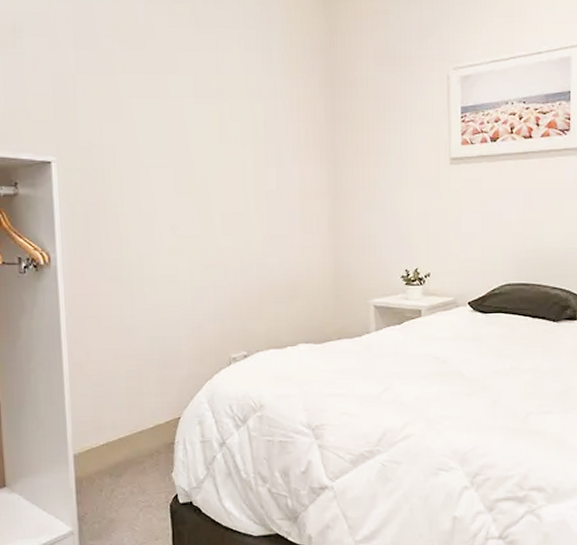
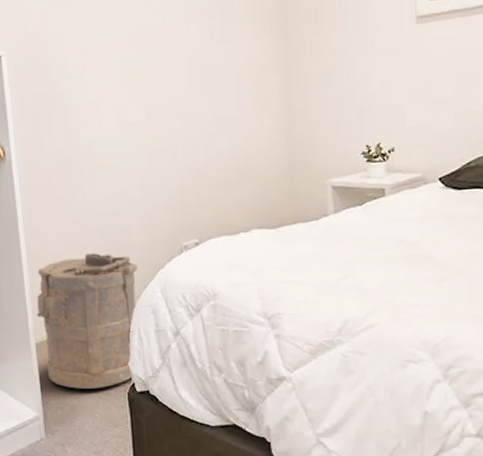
laundry hamper: none [77,363,185,502] -> present [37,253,138,389]

